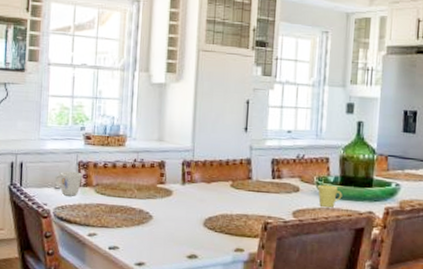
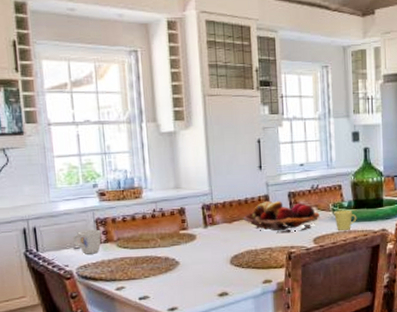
fruit basket: none [222,165,302,202] -> present [243,201,320,234]

